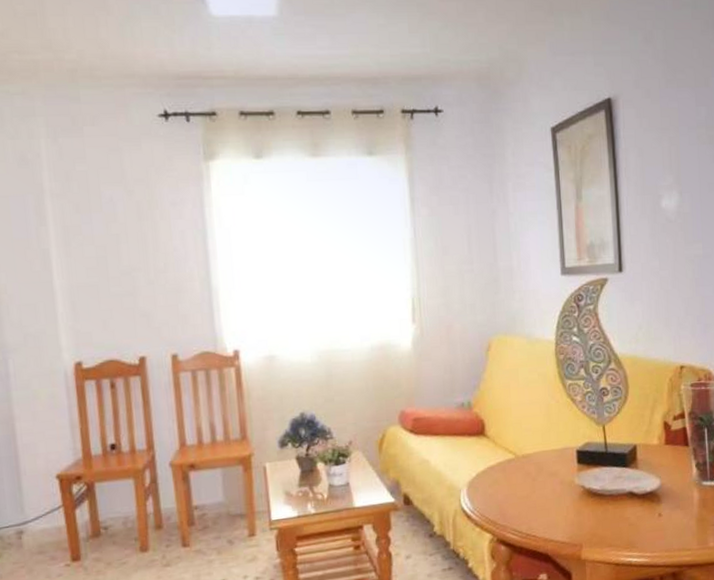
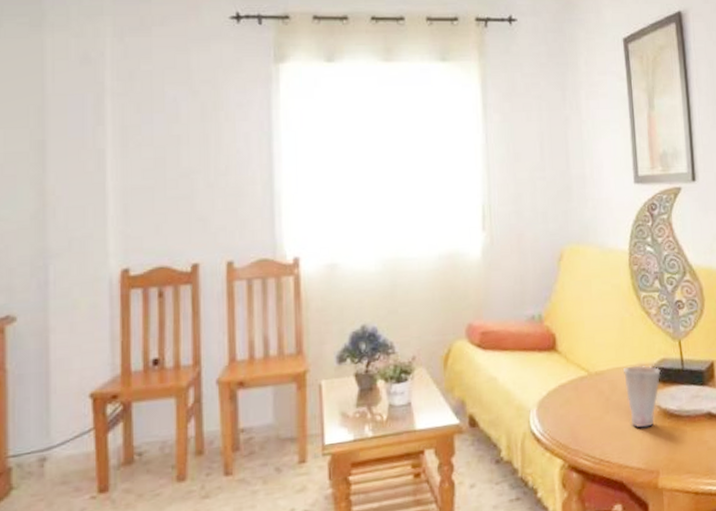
cup: none [549,448,585,506] -> present [623,365,661,428]

